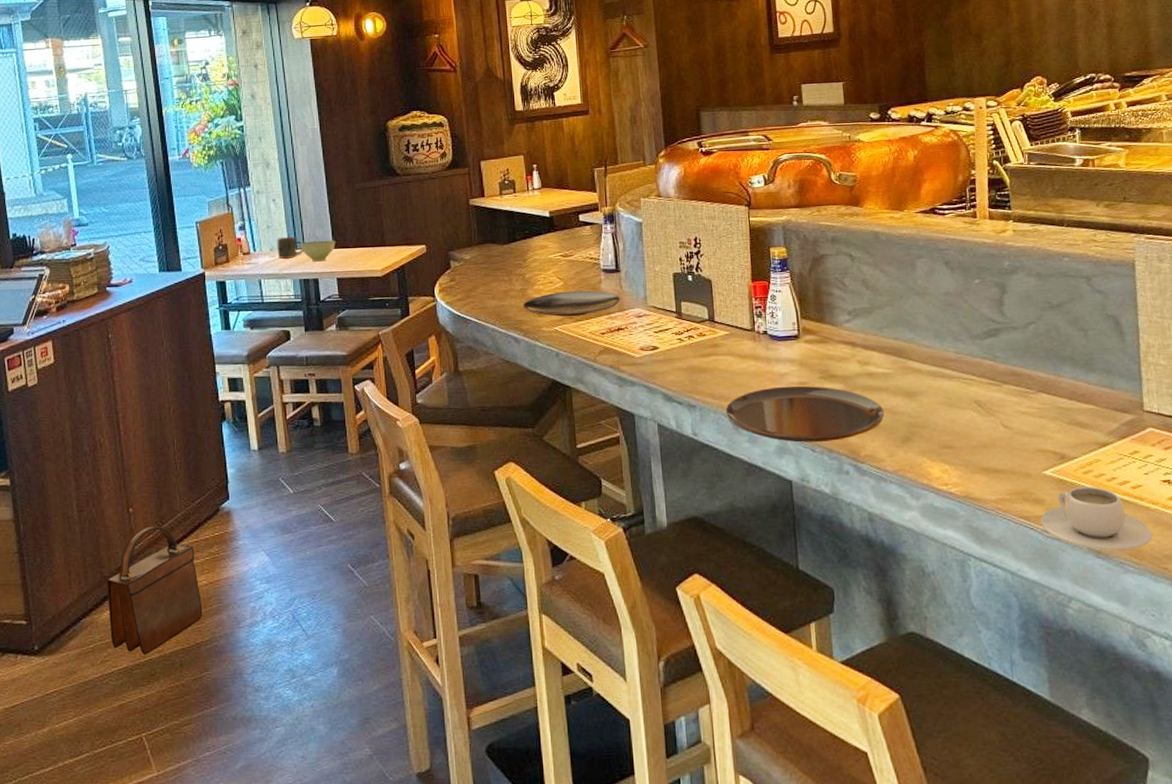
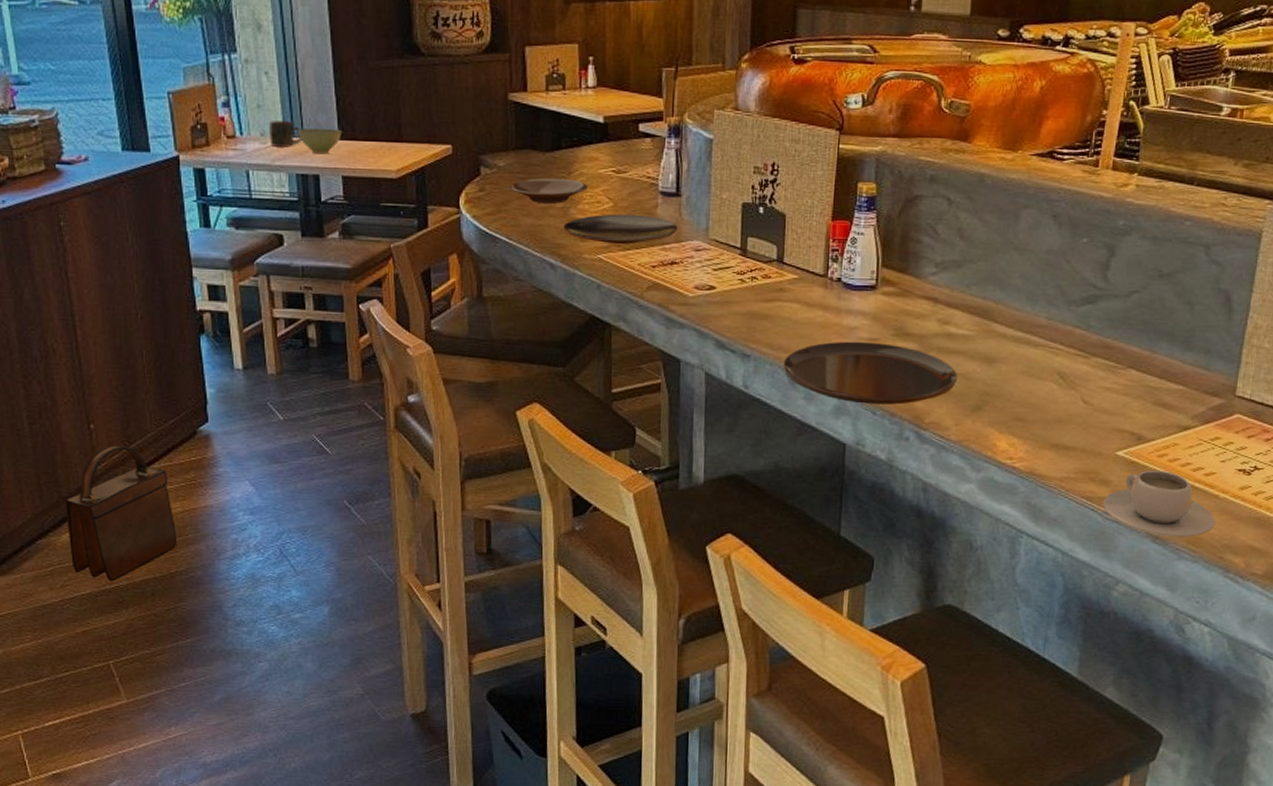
saucer: none [475,265,541,287] -> present [509,177,588,204]

